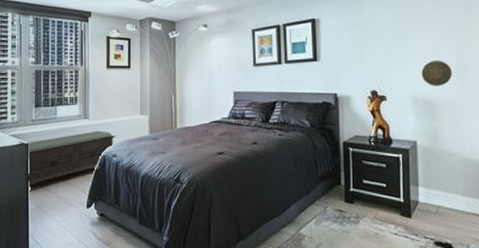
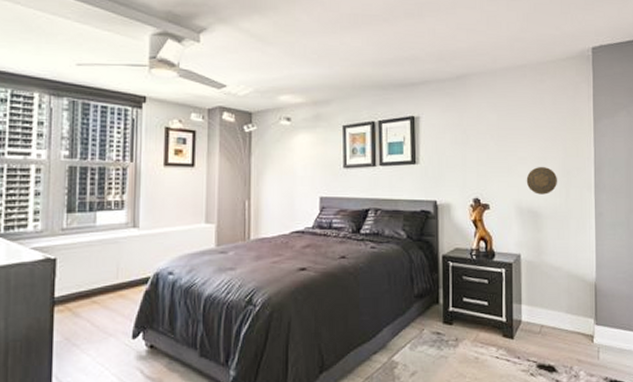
bench: present [27,131,115,185] -> none [54,242,172,312]

